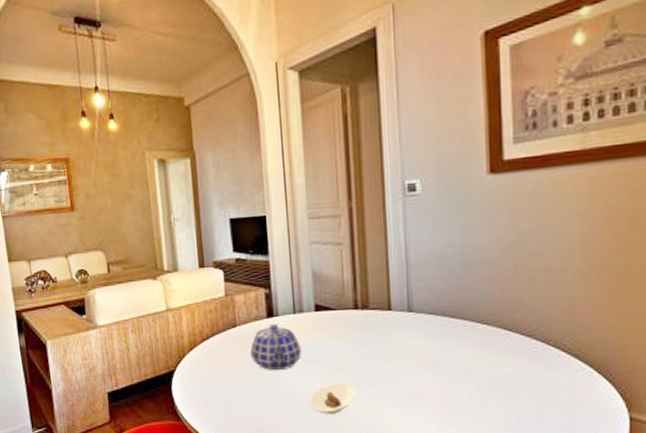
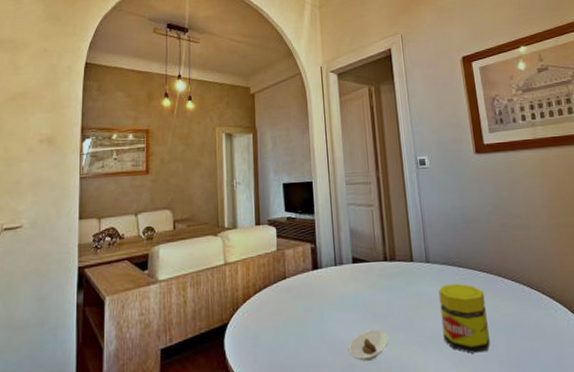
teapot: present [249,324,302,371] -> none [297,276,342,320]
jar: none [421,336,482,413] -> present [438,283,490,353]

